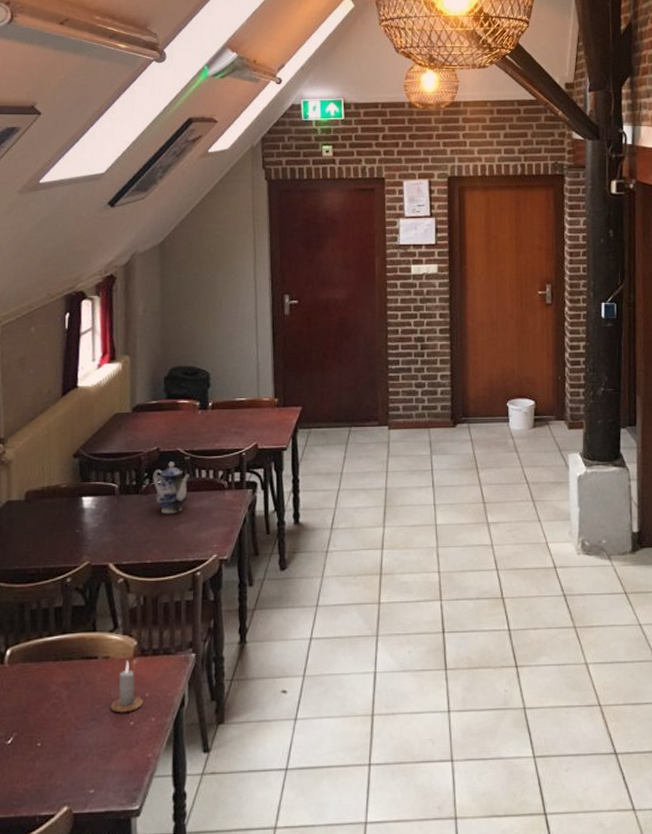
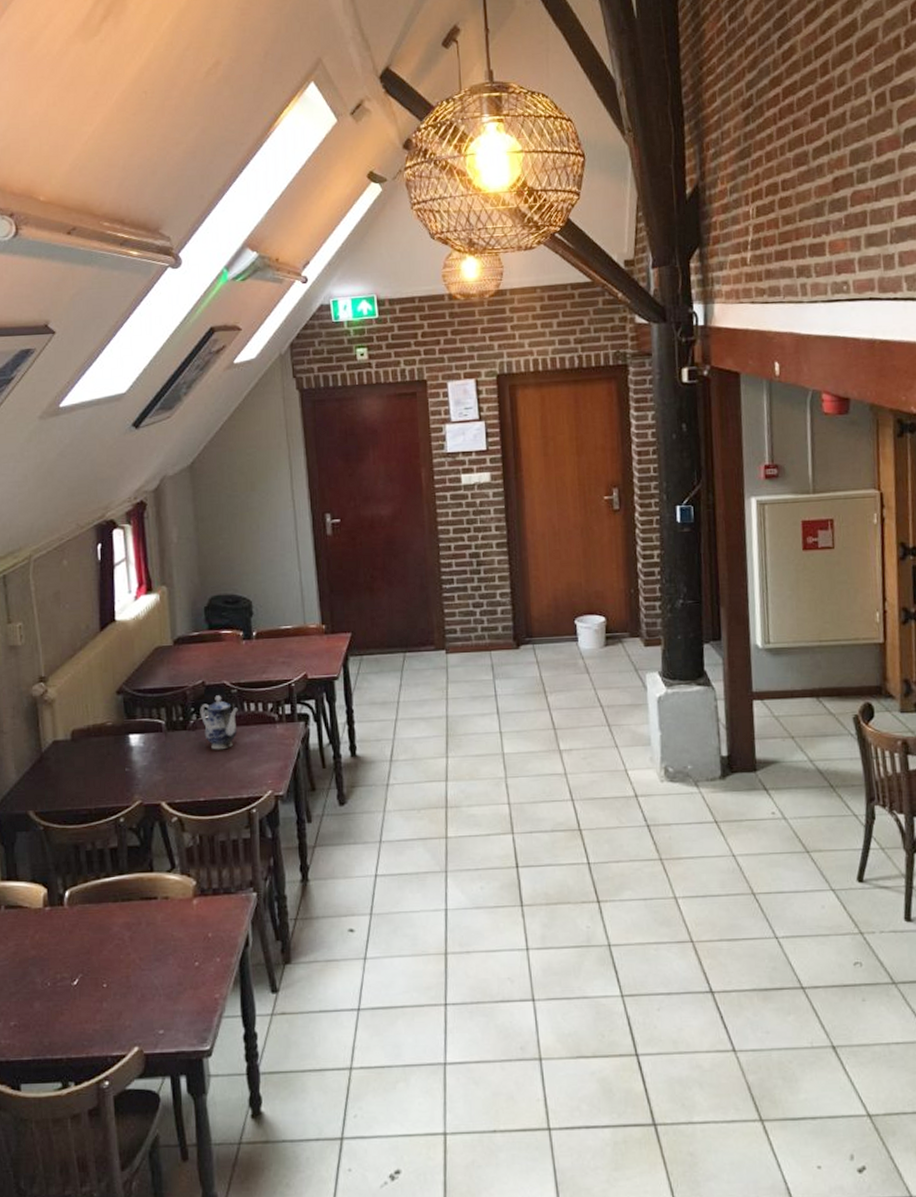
candle: present [110,660,143,713] -> none [173,900,206,954]

